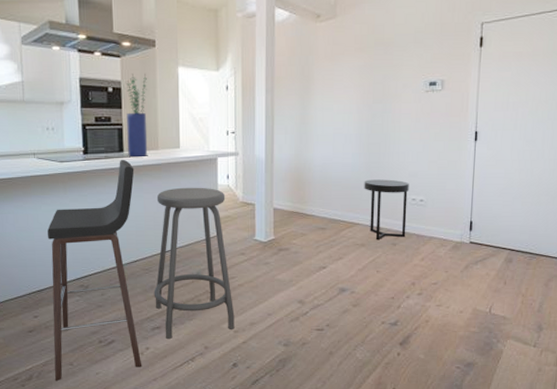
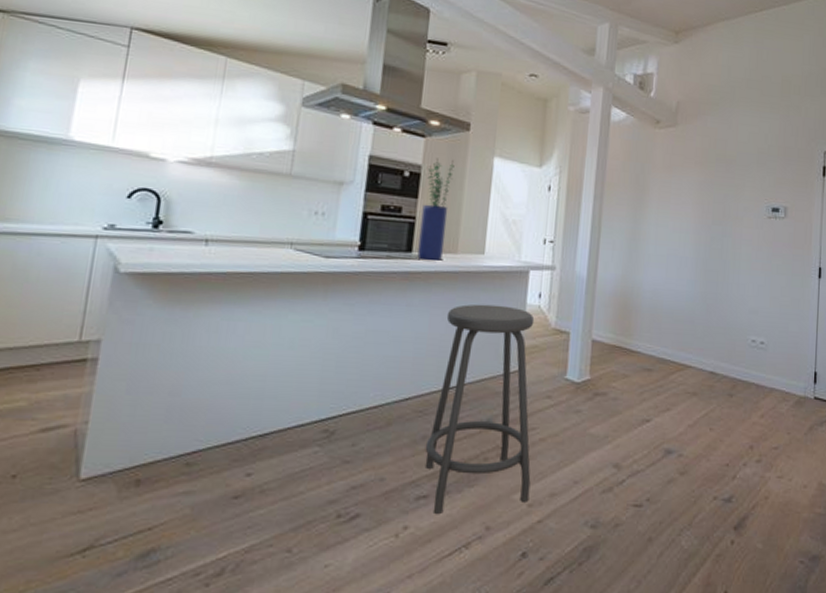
bar stool: present [48,159,142,382] -> none [258,261,423,579]
side table: present [364,179,409,240] -> none [699,313,749,389]

